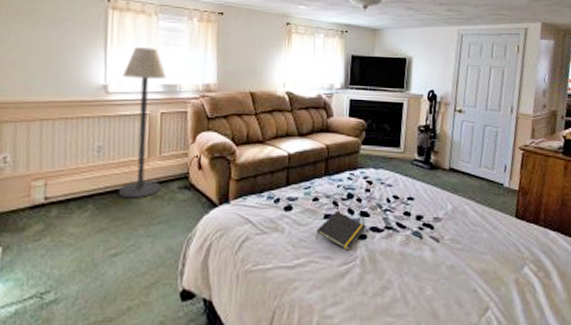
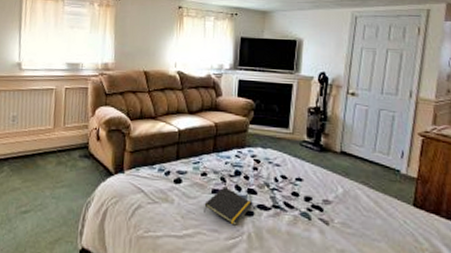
floor lamp: present [118,47,167,199] -> none [28,30,71,164]

